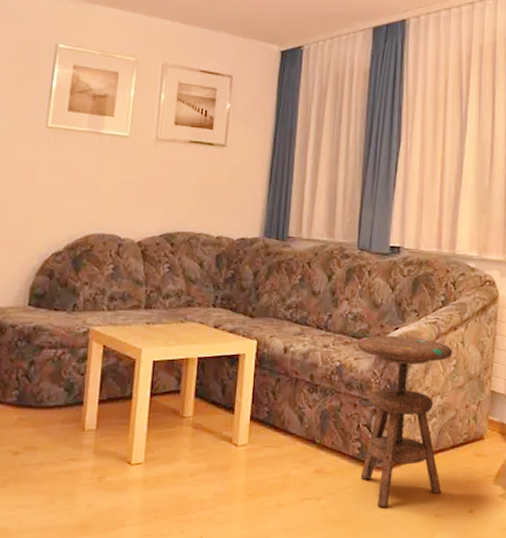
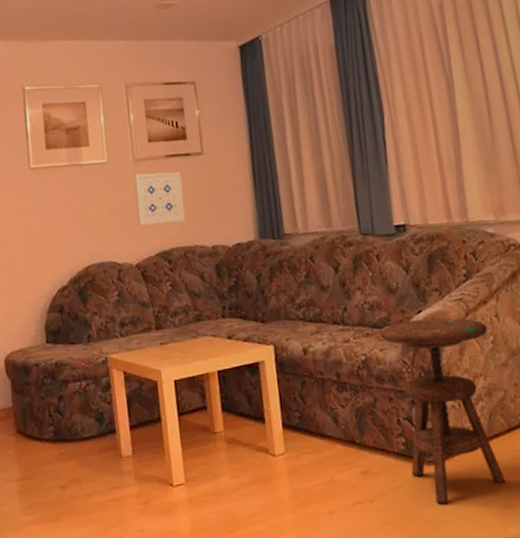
wall art: none [147,153,200,208] -> present [133,171,185,226]

